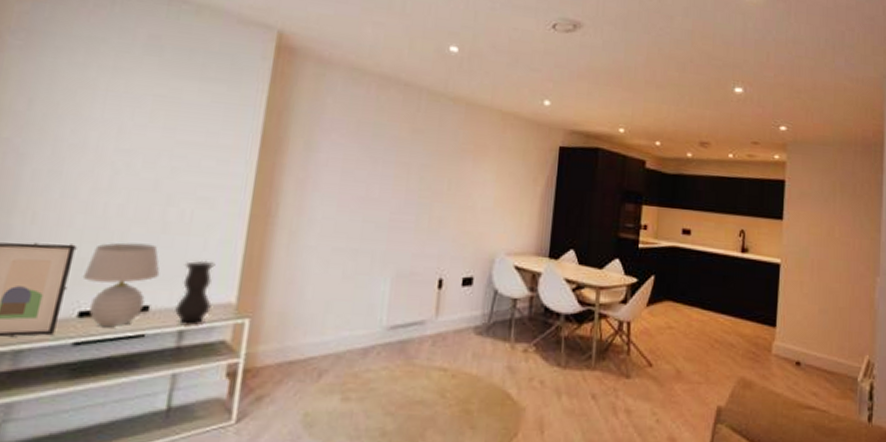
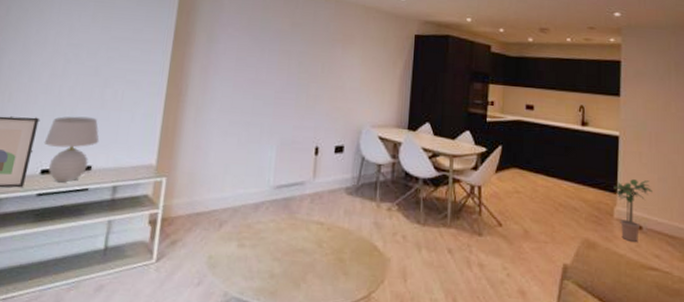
vase: present [175,260,215,324] -> none [110,130,140,181]
potted plant: none [773,311,812,380] -> present [614,179,652,243]

